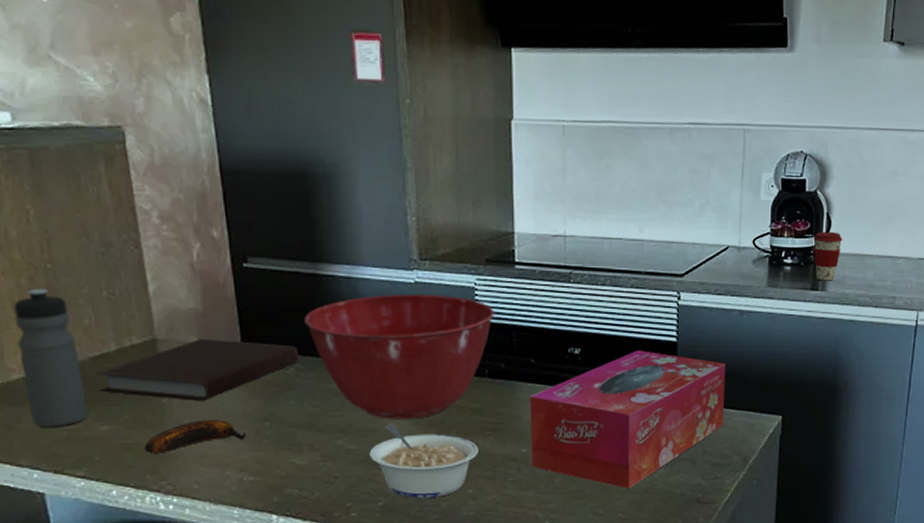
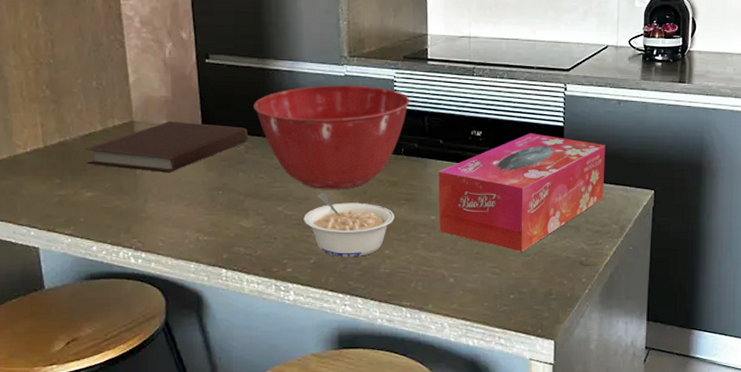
water bottle: present [14,288,89,427] -> none [23,79,77,193]
banana: present [144,419,247,453] -> none [120,188,203,216]
coffee cup: present [813,231,843,281] -> none [680,33,706,75]

